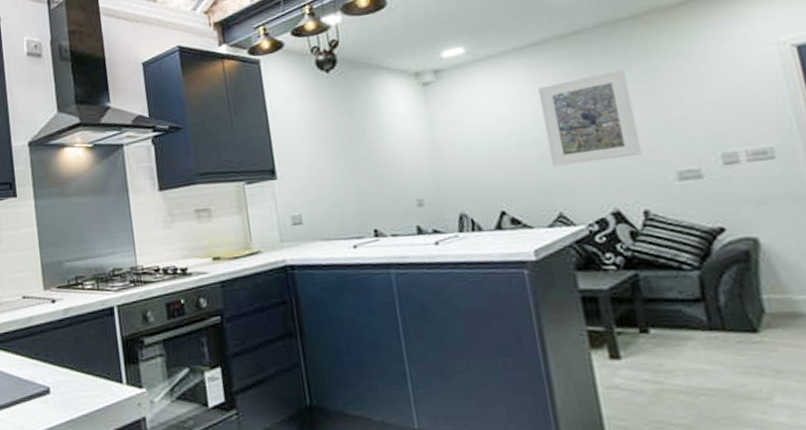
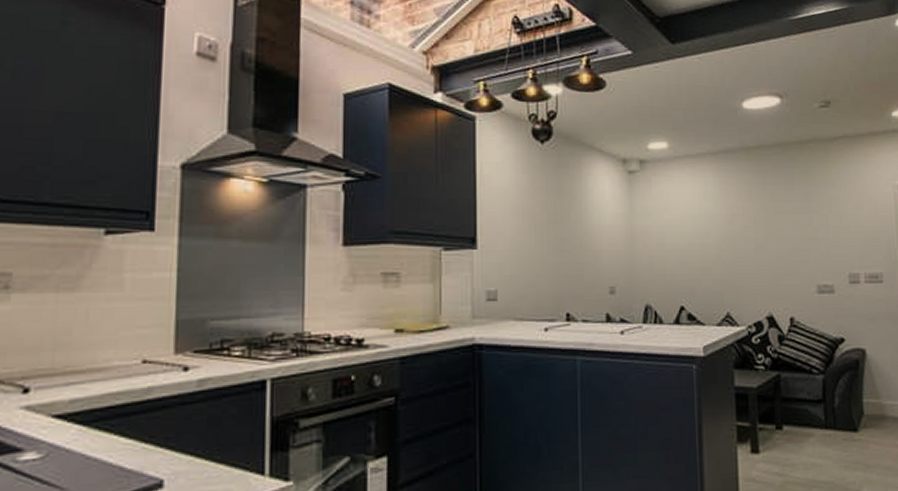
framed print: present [537,69,642,167] -> none [722,188,794,269]

